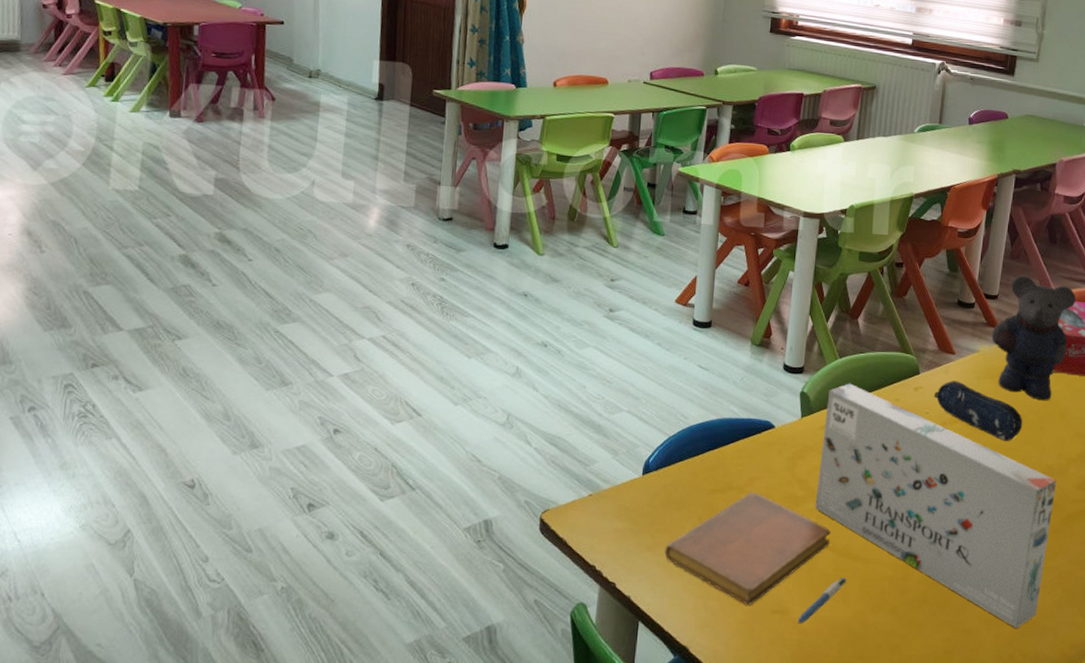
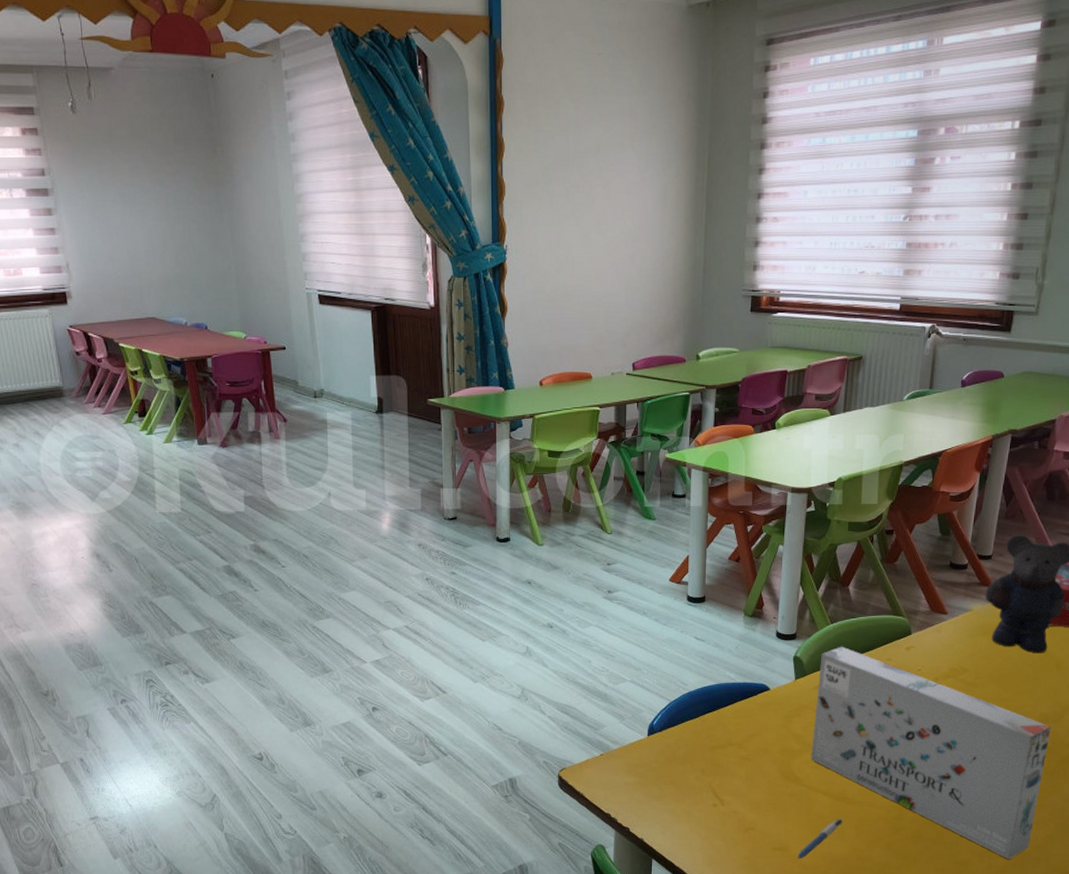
notebook: present [664,491,831,605] -> none [672,746,827,844]
pencil case: present [934,381,1023,441] -> none [926,639,1017,693]

